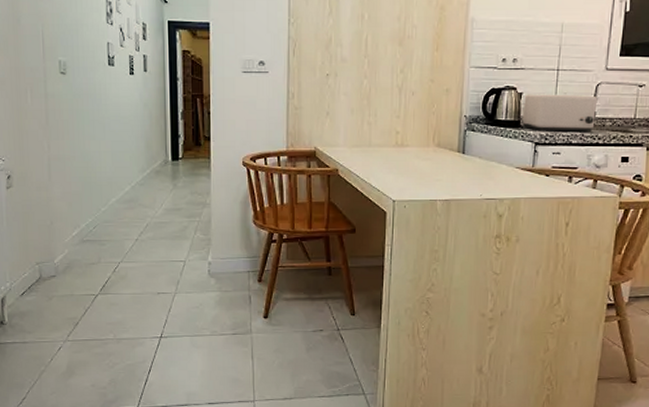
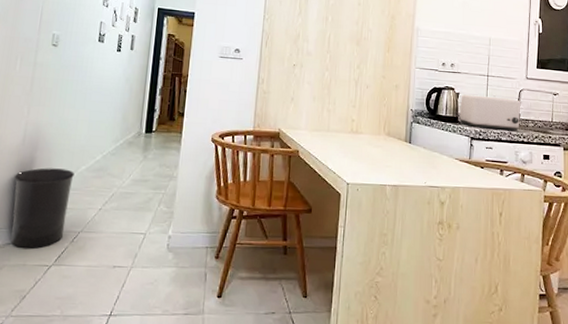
waste bin: none [47,202,105,279] -> present [10,168,74,249]

